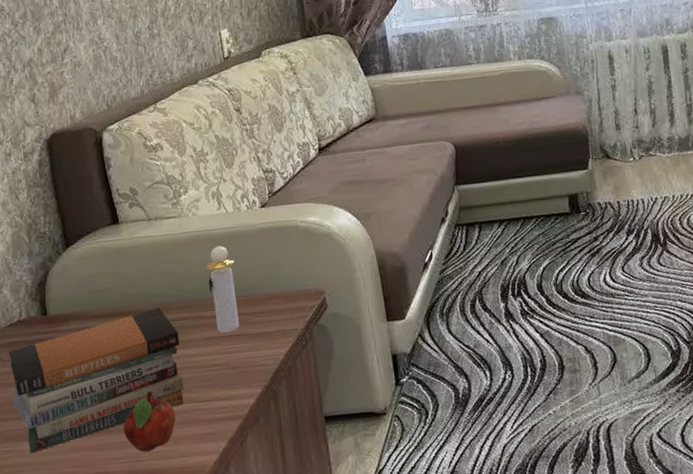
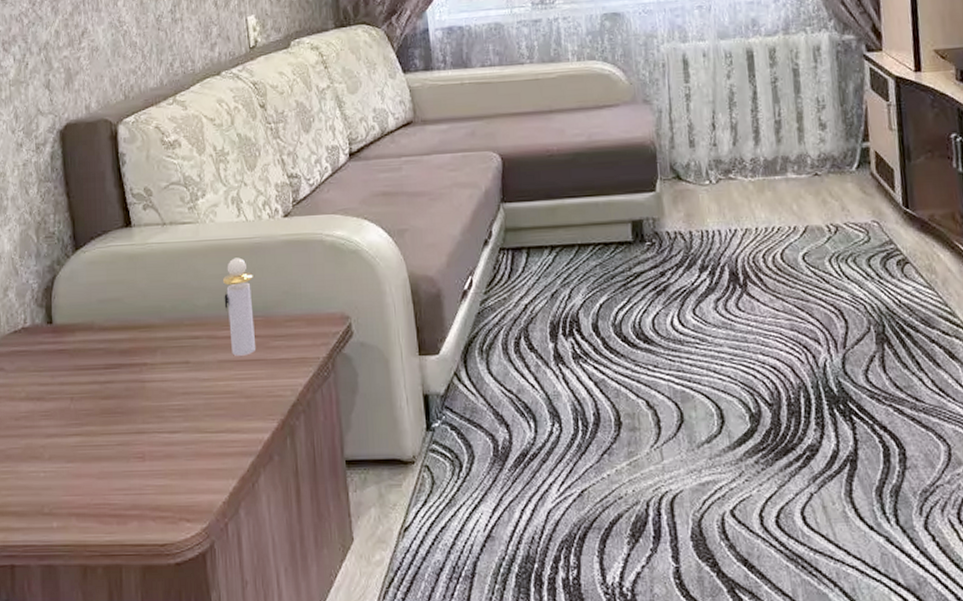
book stack: present [8,307,184,454] -> none [11,322,194,476]
fruit: present [123,391,176,452] -> none [127,416,183,485]

